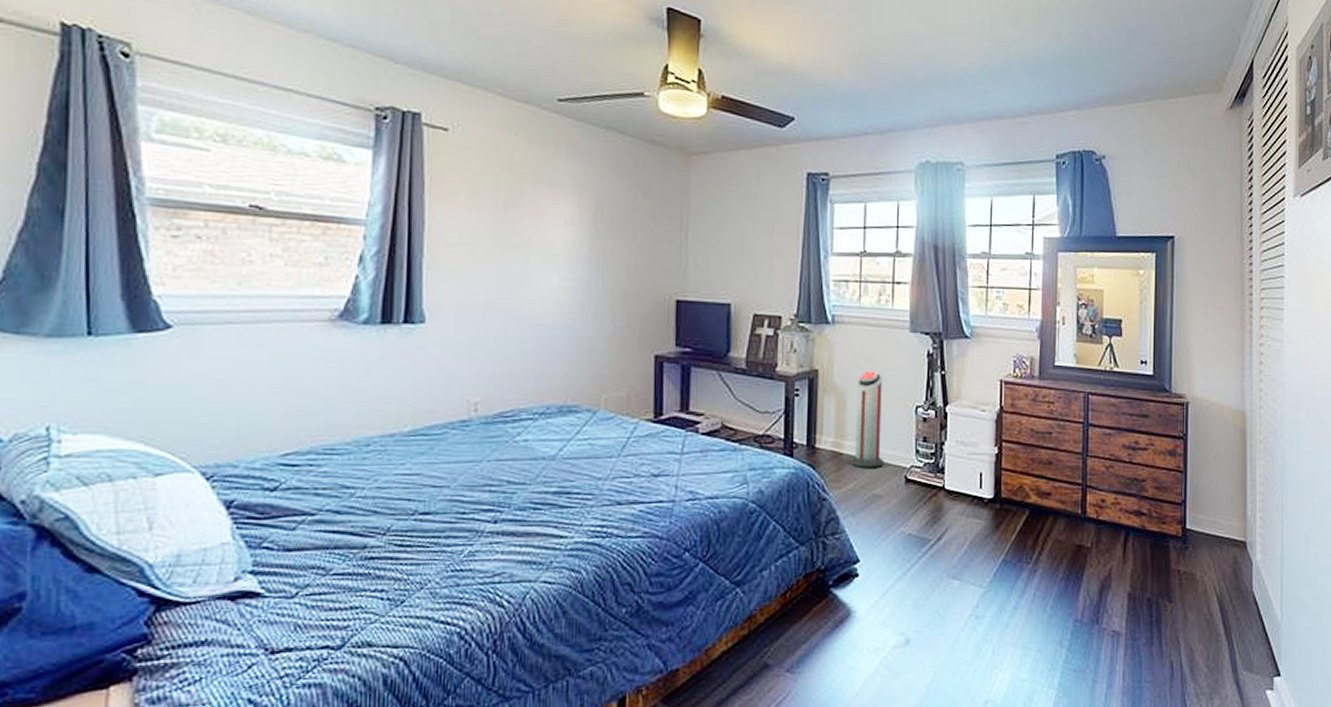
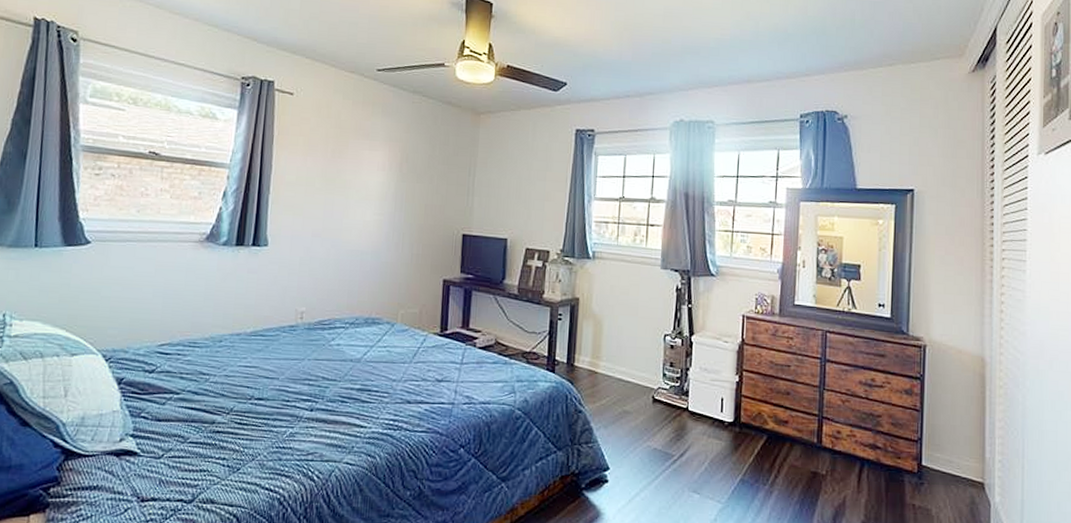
air purifier: present [849,370,885,468] -> none [603,301,635,387]

